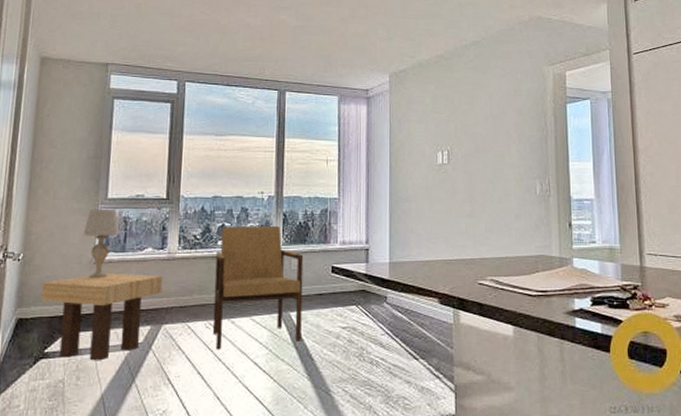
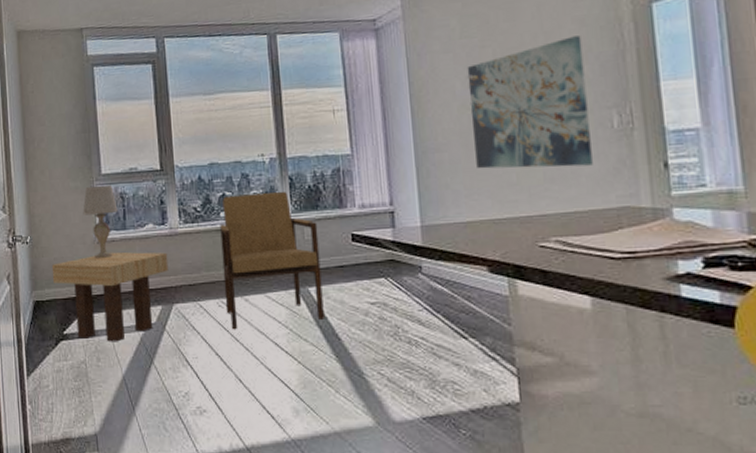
wall art: none [435,121,521,221] -> present [467,35,593,169]

